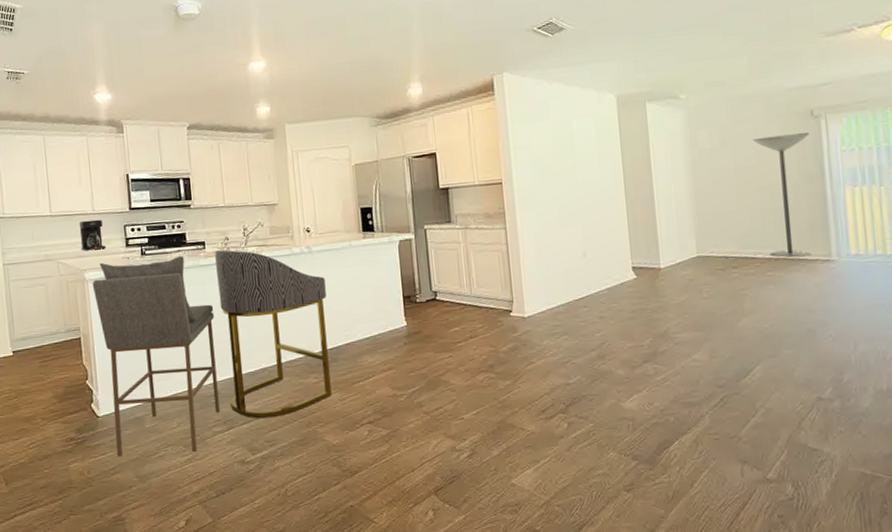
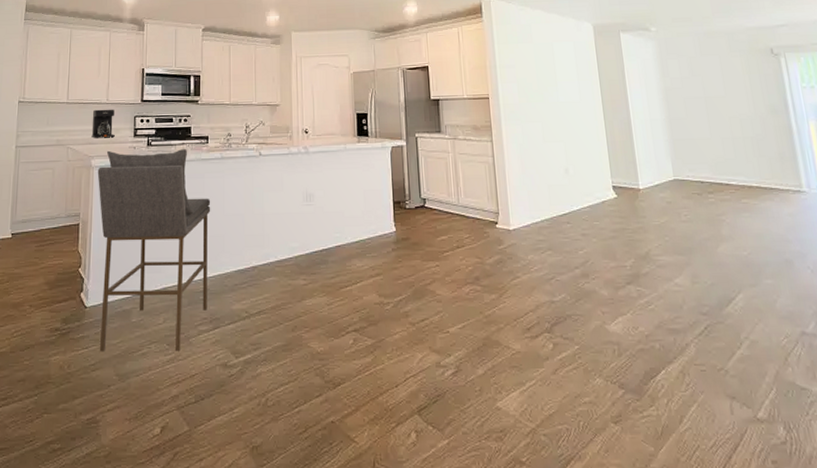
bar stool: present [215,250,332,419] -> none [217,145,320,319]
floor lamp: present [753,133,813,258] -> none [720,69,784,187]

